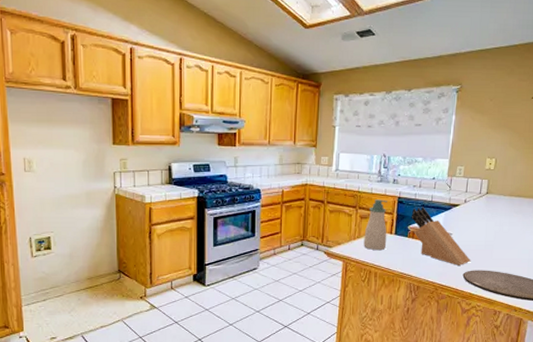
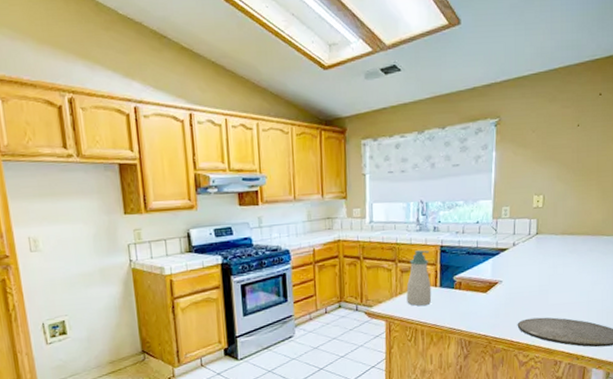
knife block: present [411,207,471,265] -> none [456,254,525,315]

